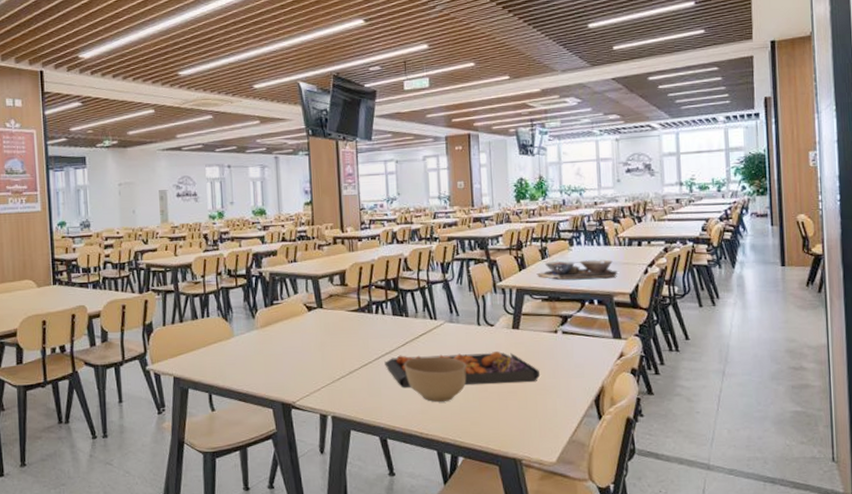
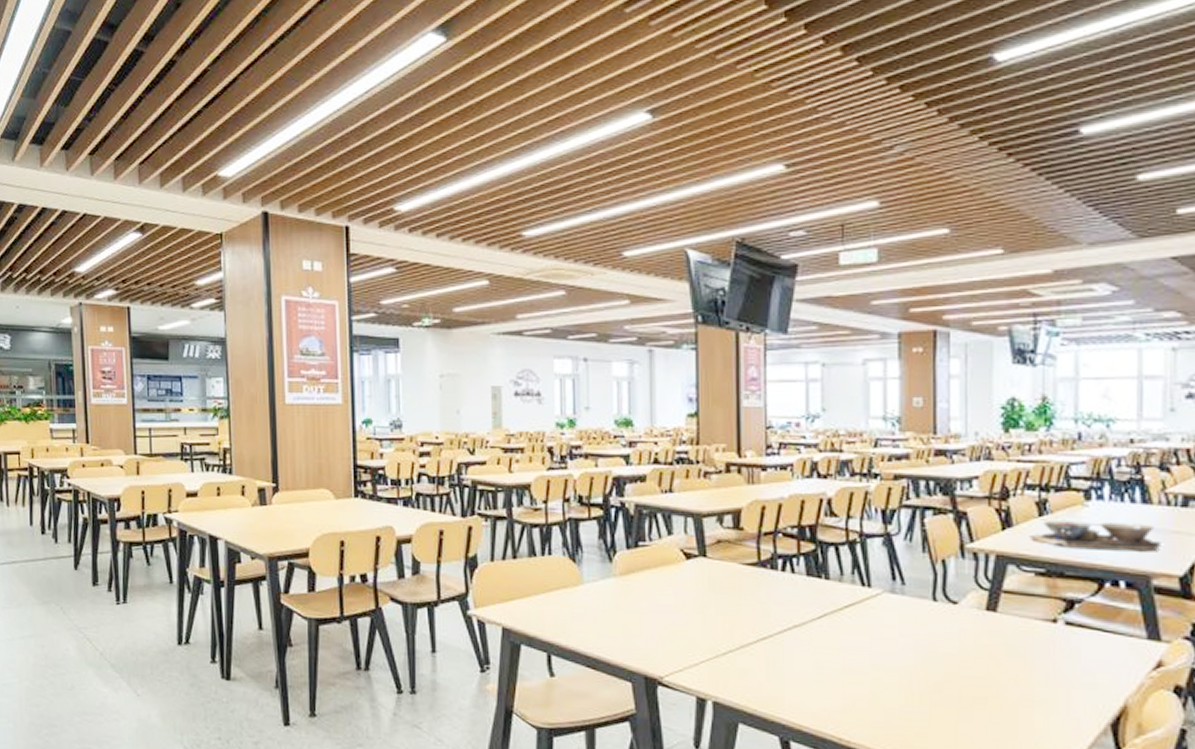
food tray: present [384,351,540,387] -> none [791,630,1025,686]
bowl: present [404,356,467,402] -> none [819,635,914,700]

